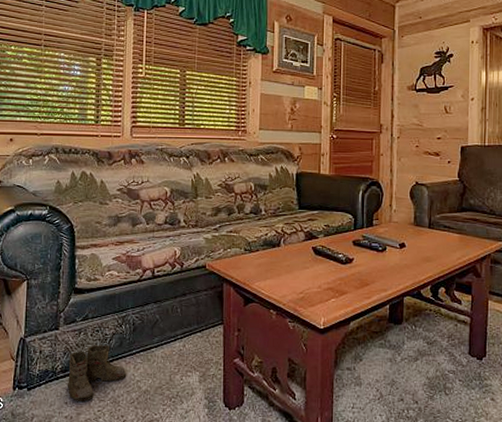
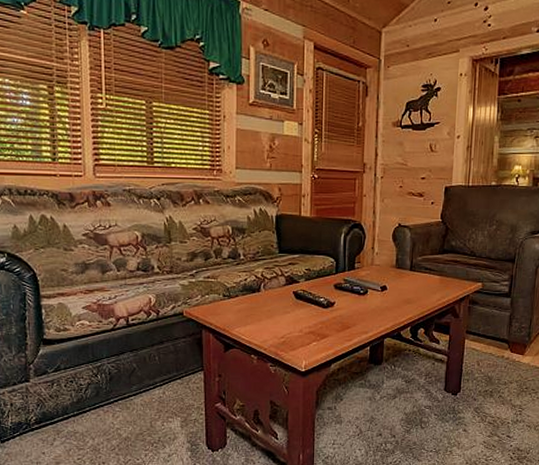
boots: present [57,345,127,402] -> none [33,395,106,451]

